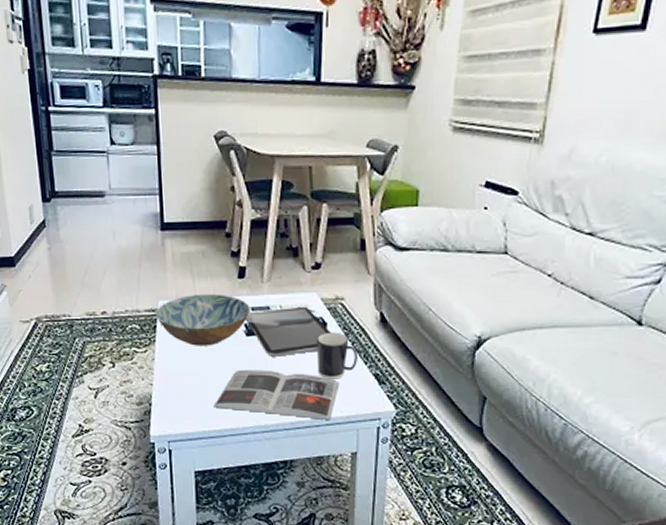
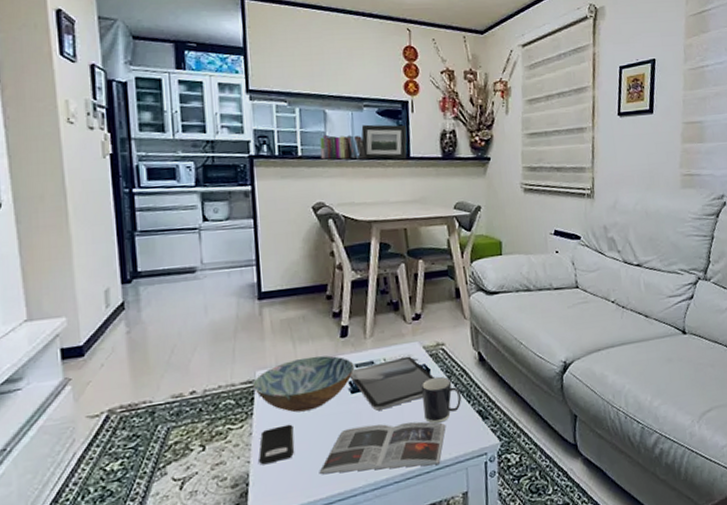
phone: none [160,356,192,390] -> present [258,424,295,465]
books: none [224,52,273,84] -> present [319,134,367,160]
picture frame: none [267,41,319,86] -> present [361,124,407,160]

